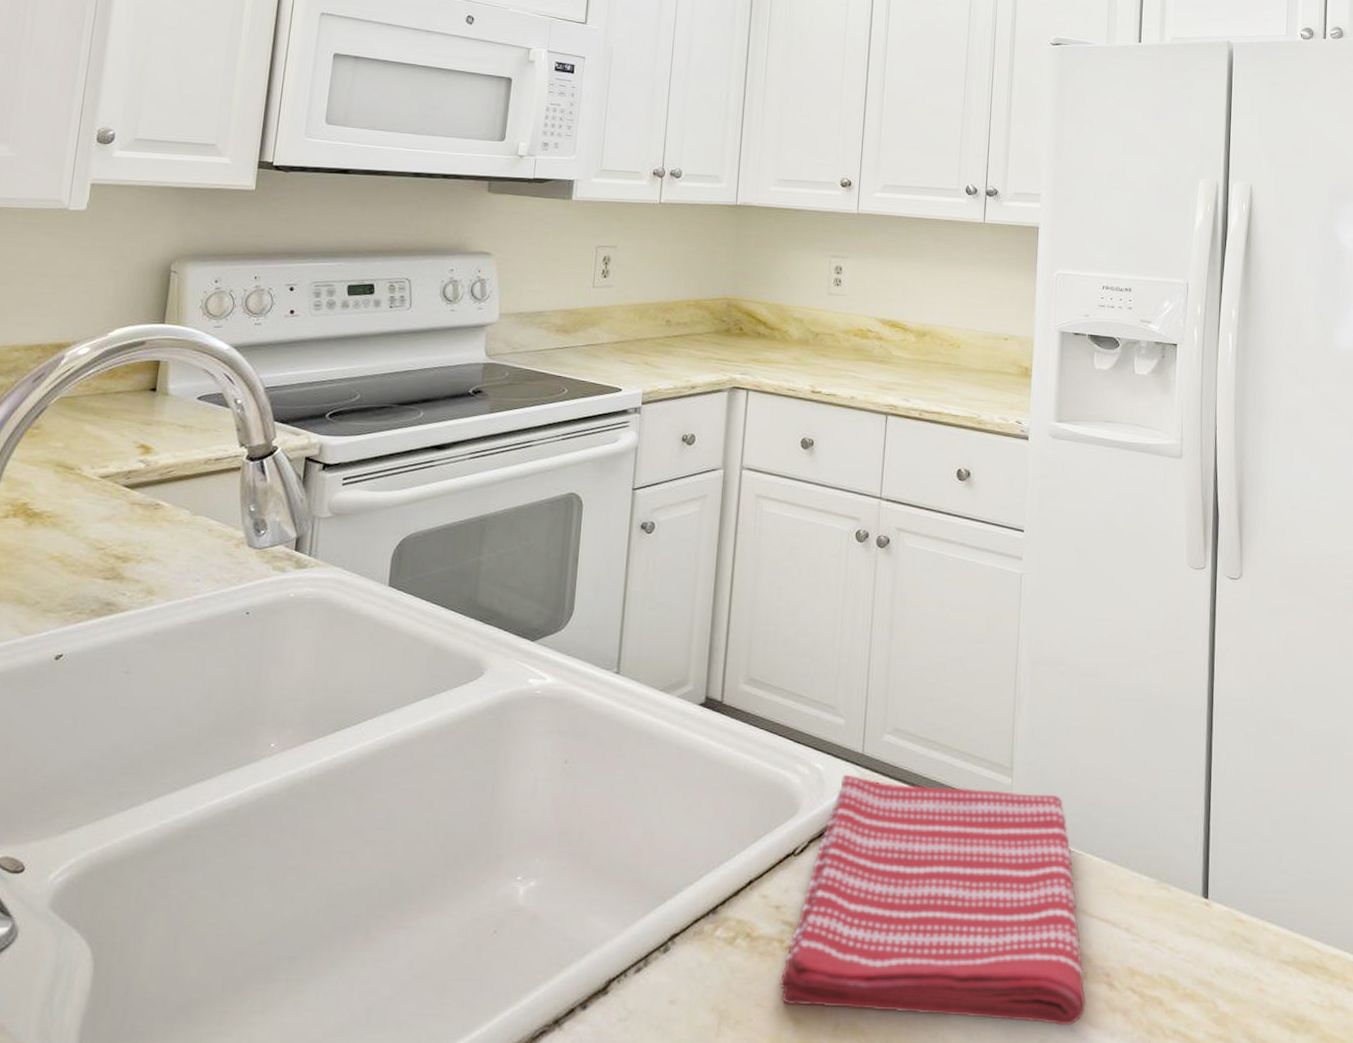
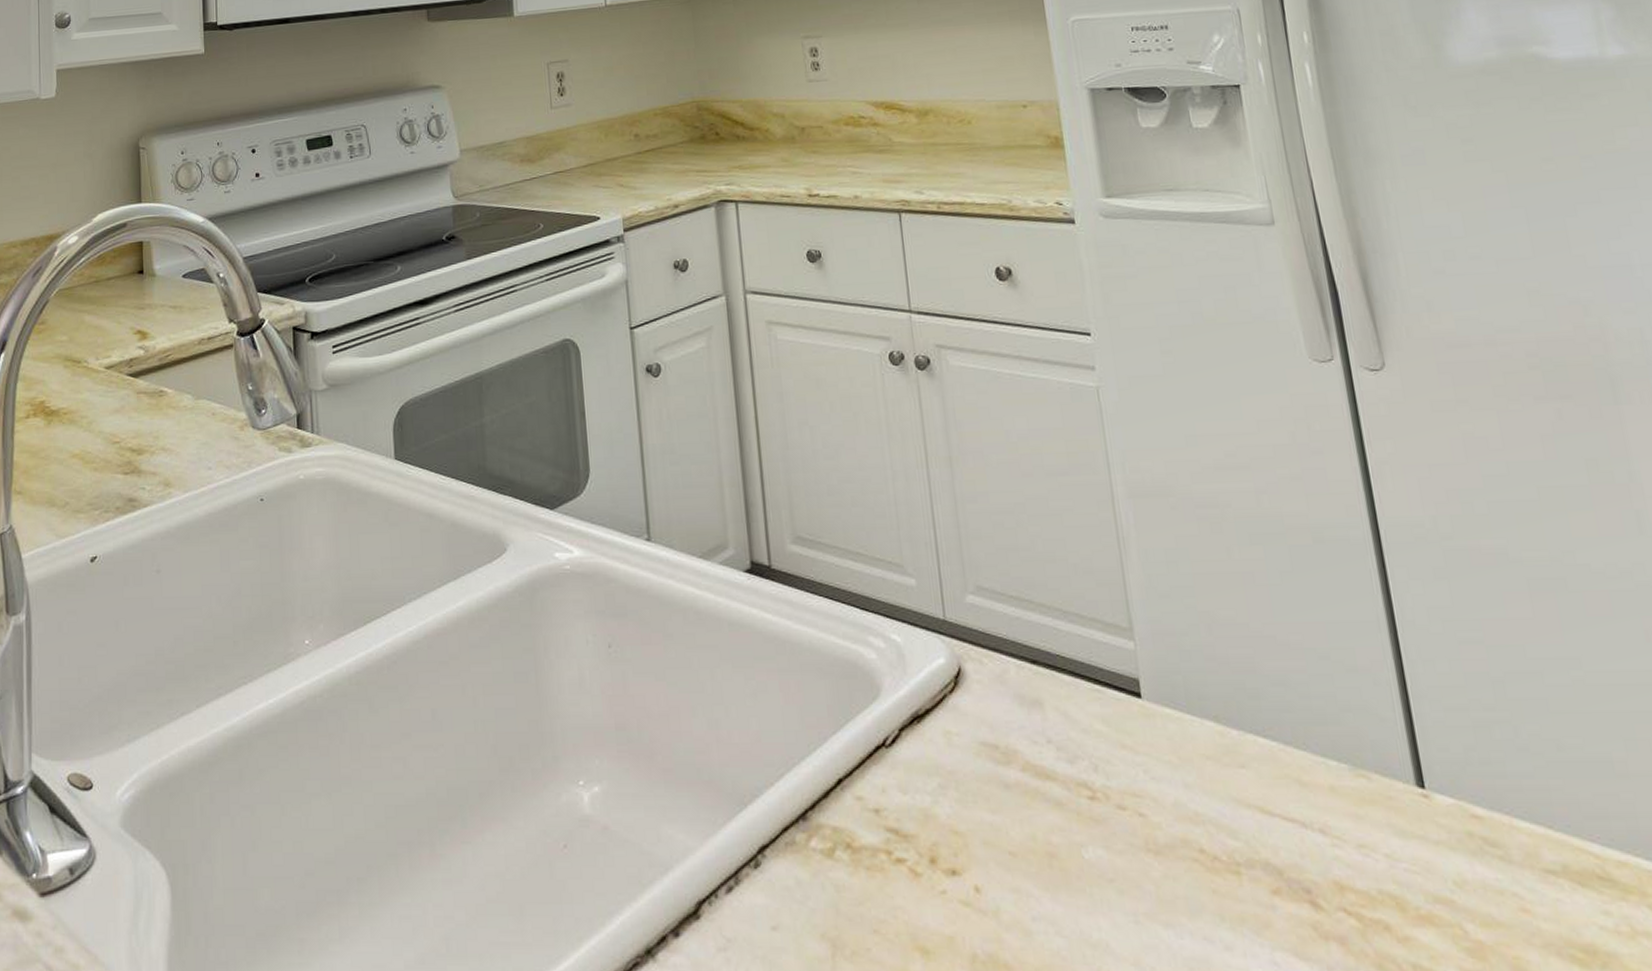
dish towel: present [780,774,1086,1026] -> none [895,645,1288,959]

